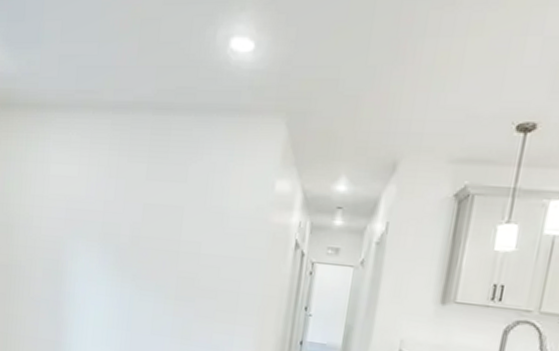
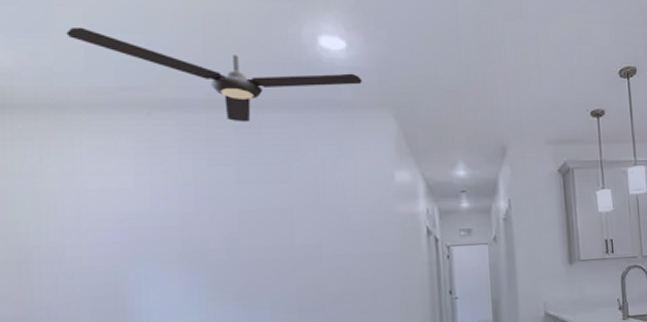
ceiling fan: none [49,38,263,124] -> present [66,27,362,123]

